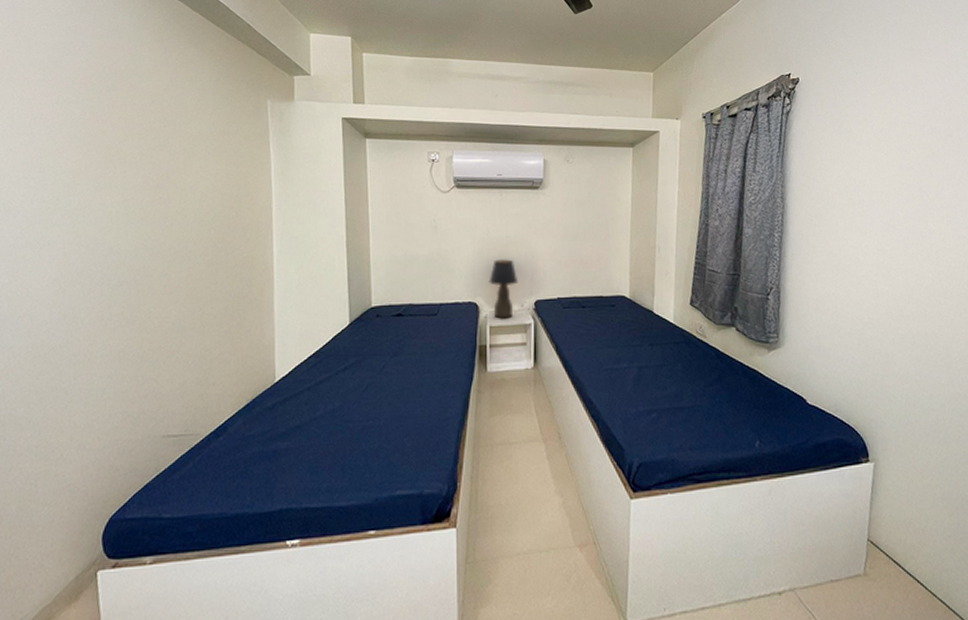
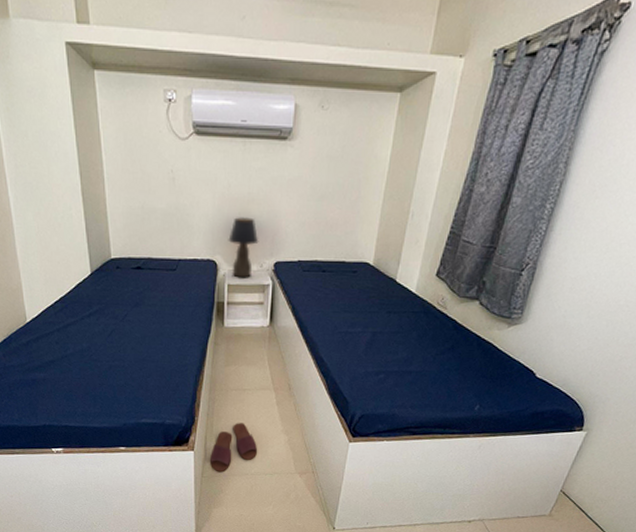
slippers: none [476,485,529,555] -> present [210,423,257,473]

